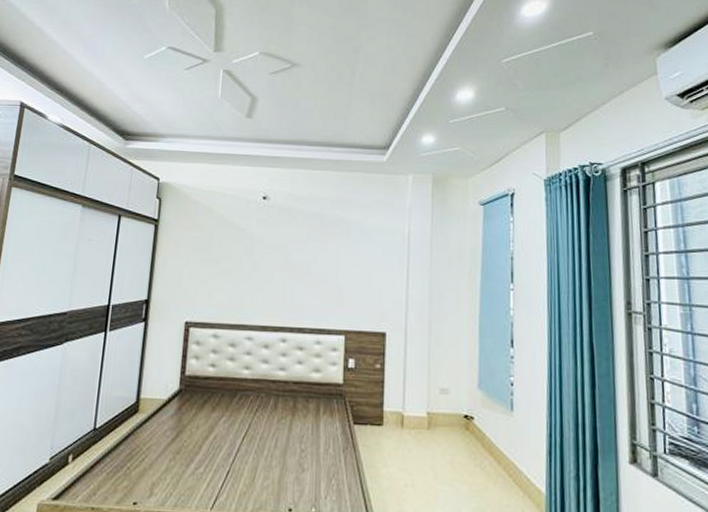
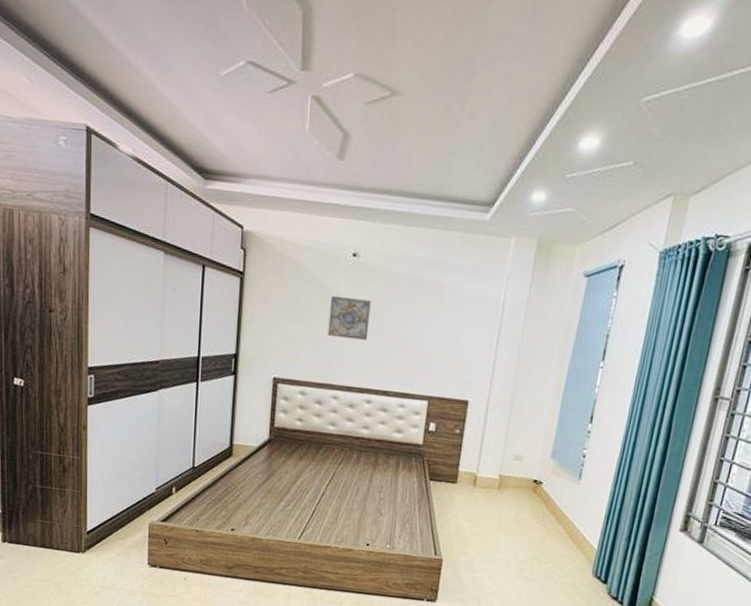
wall art: none [240,236,282,278] -> present [327,295,371,341]

